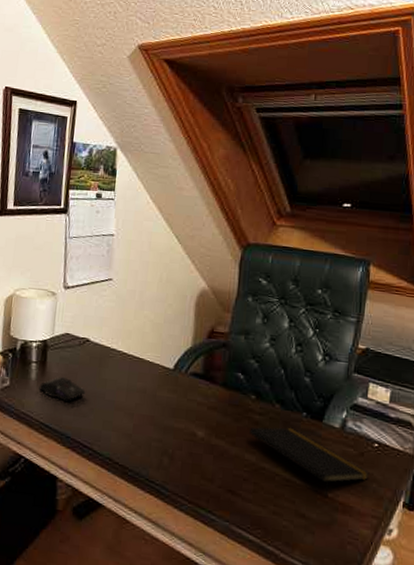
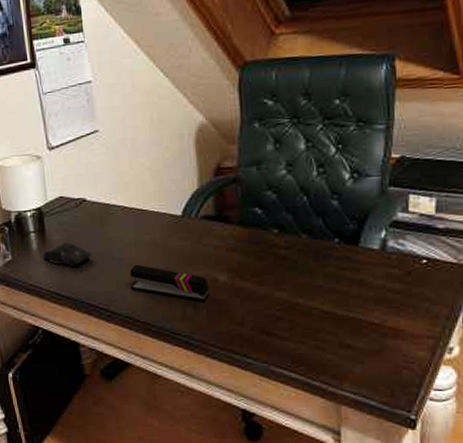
stapler: none [116,408,187,454] -> present [130,264,210,302]
notepad: present [249,427,370,497] -> none [276,256,420,324]

